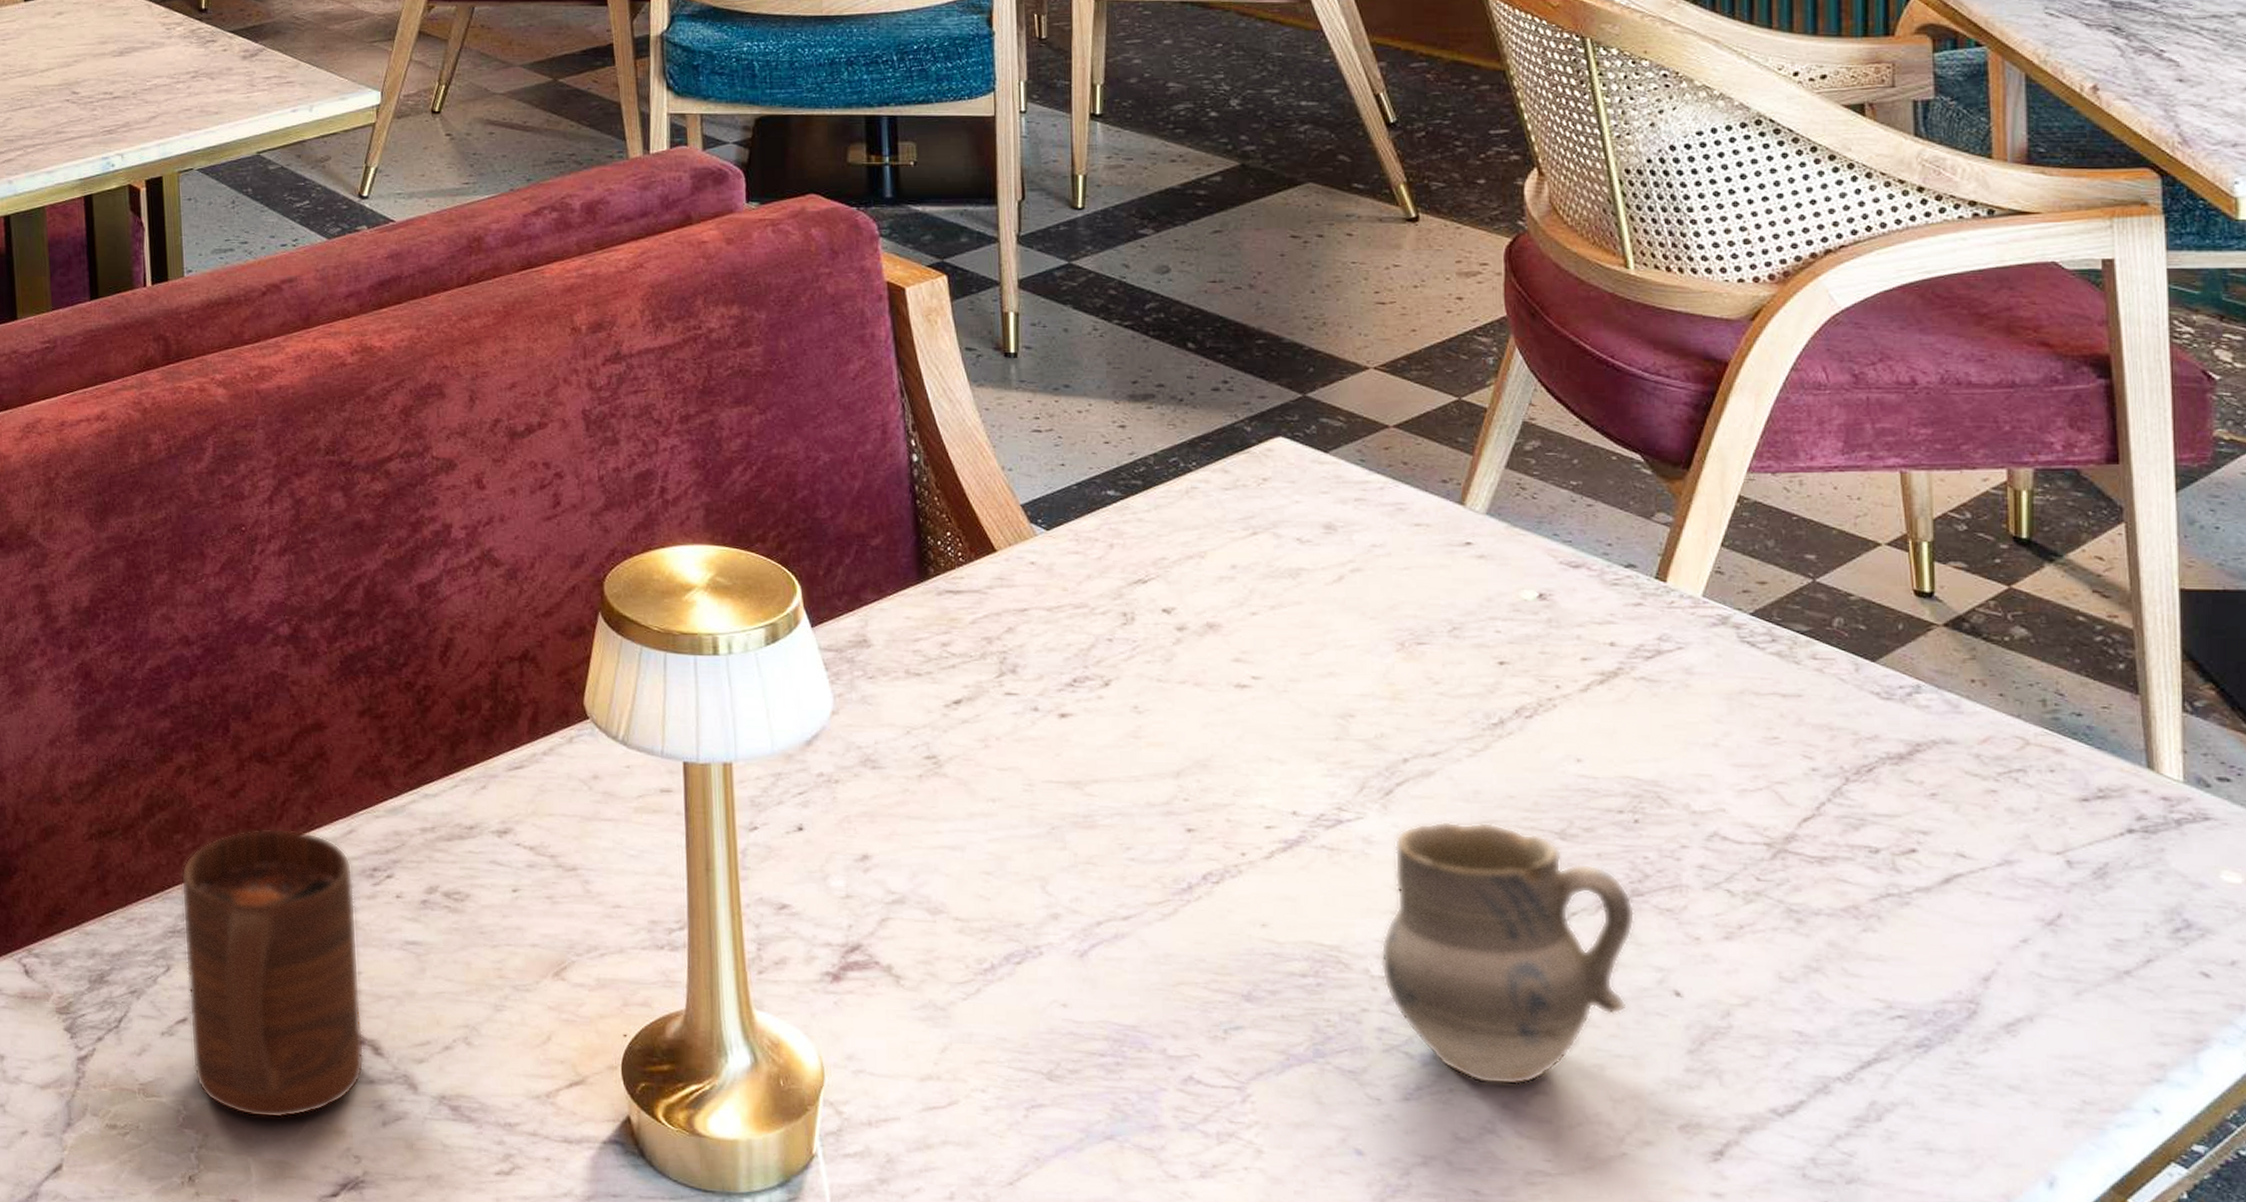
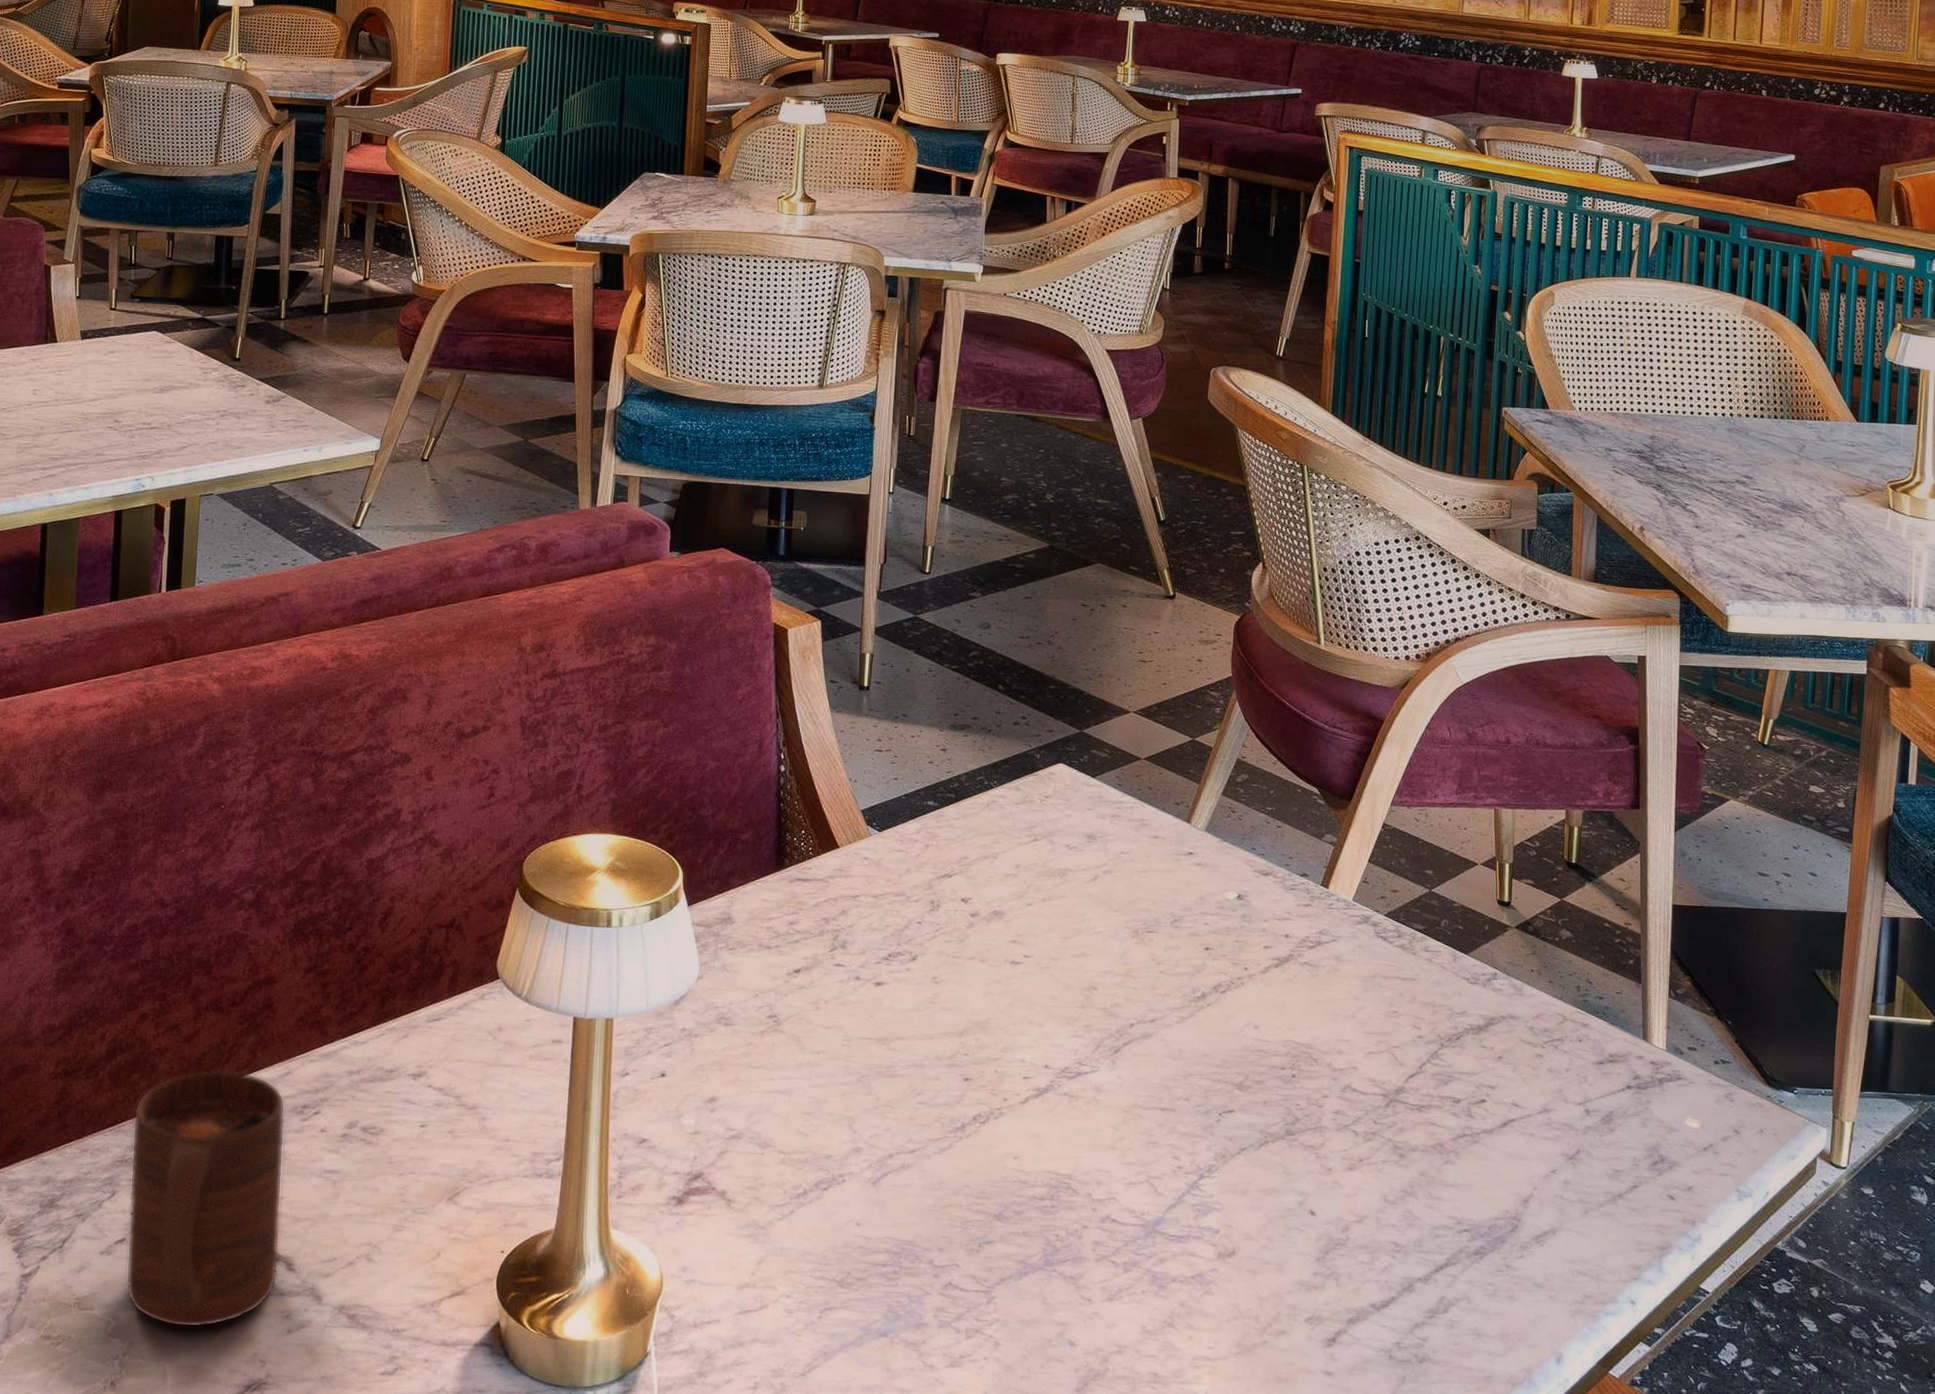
cup: present [1380,820,1636,1086] -> none [1099,1074,1288,1287]

